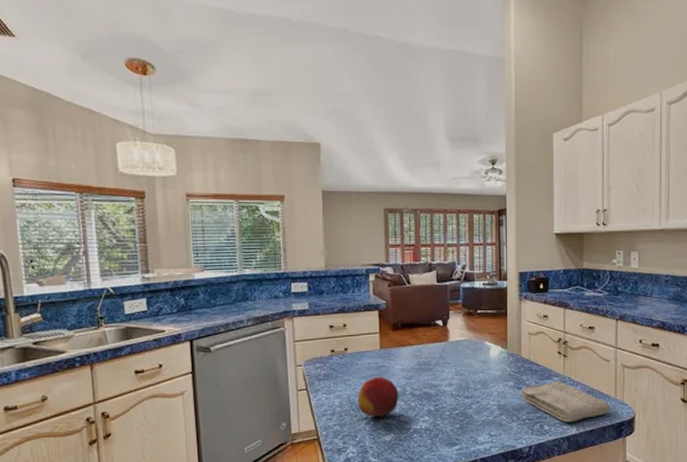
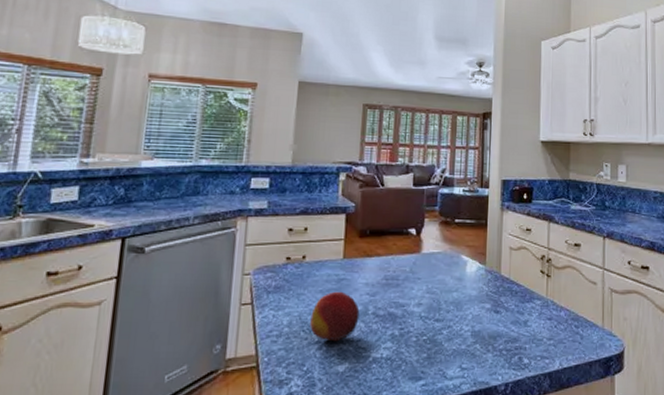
washcloth: present [520,381,611,422] -> none [497,305,598,355]

